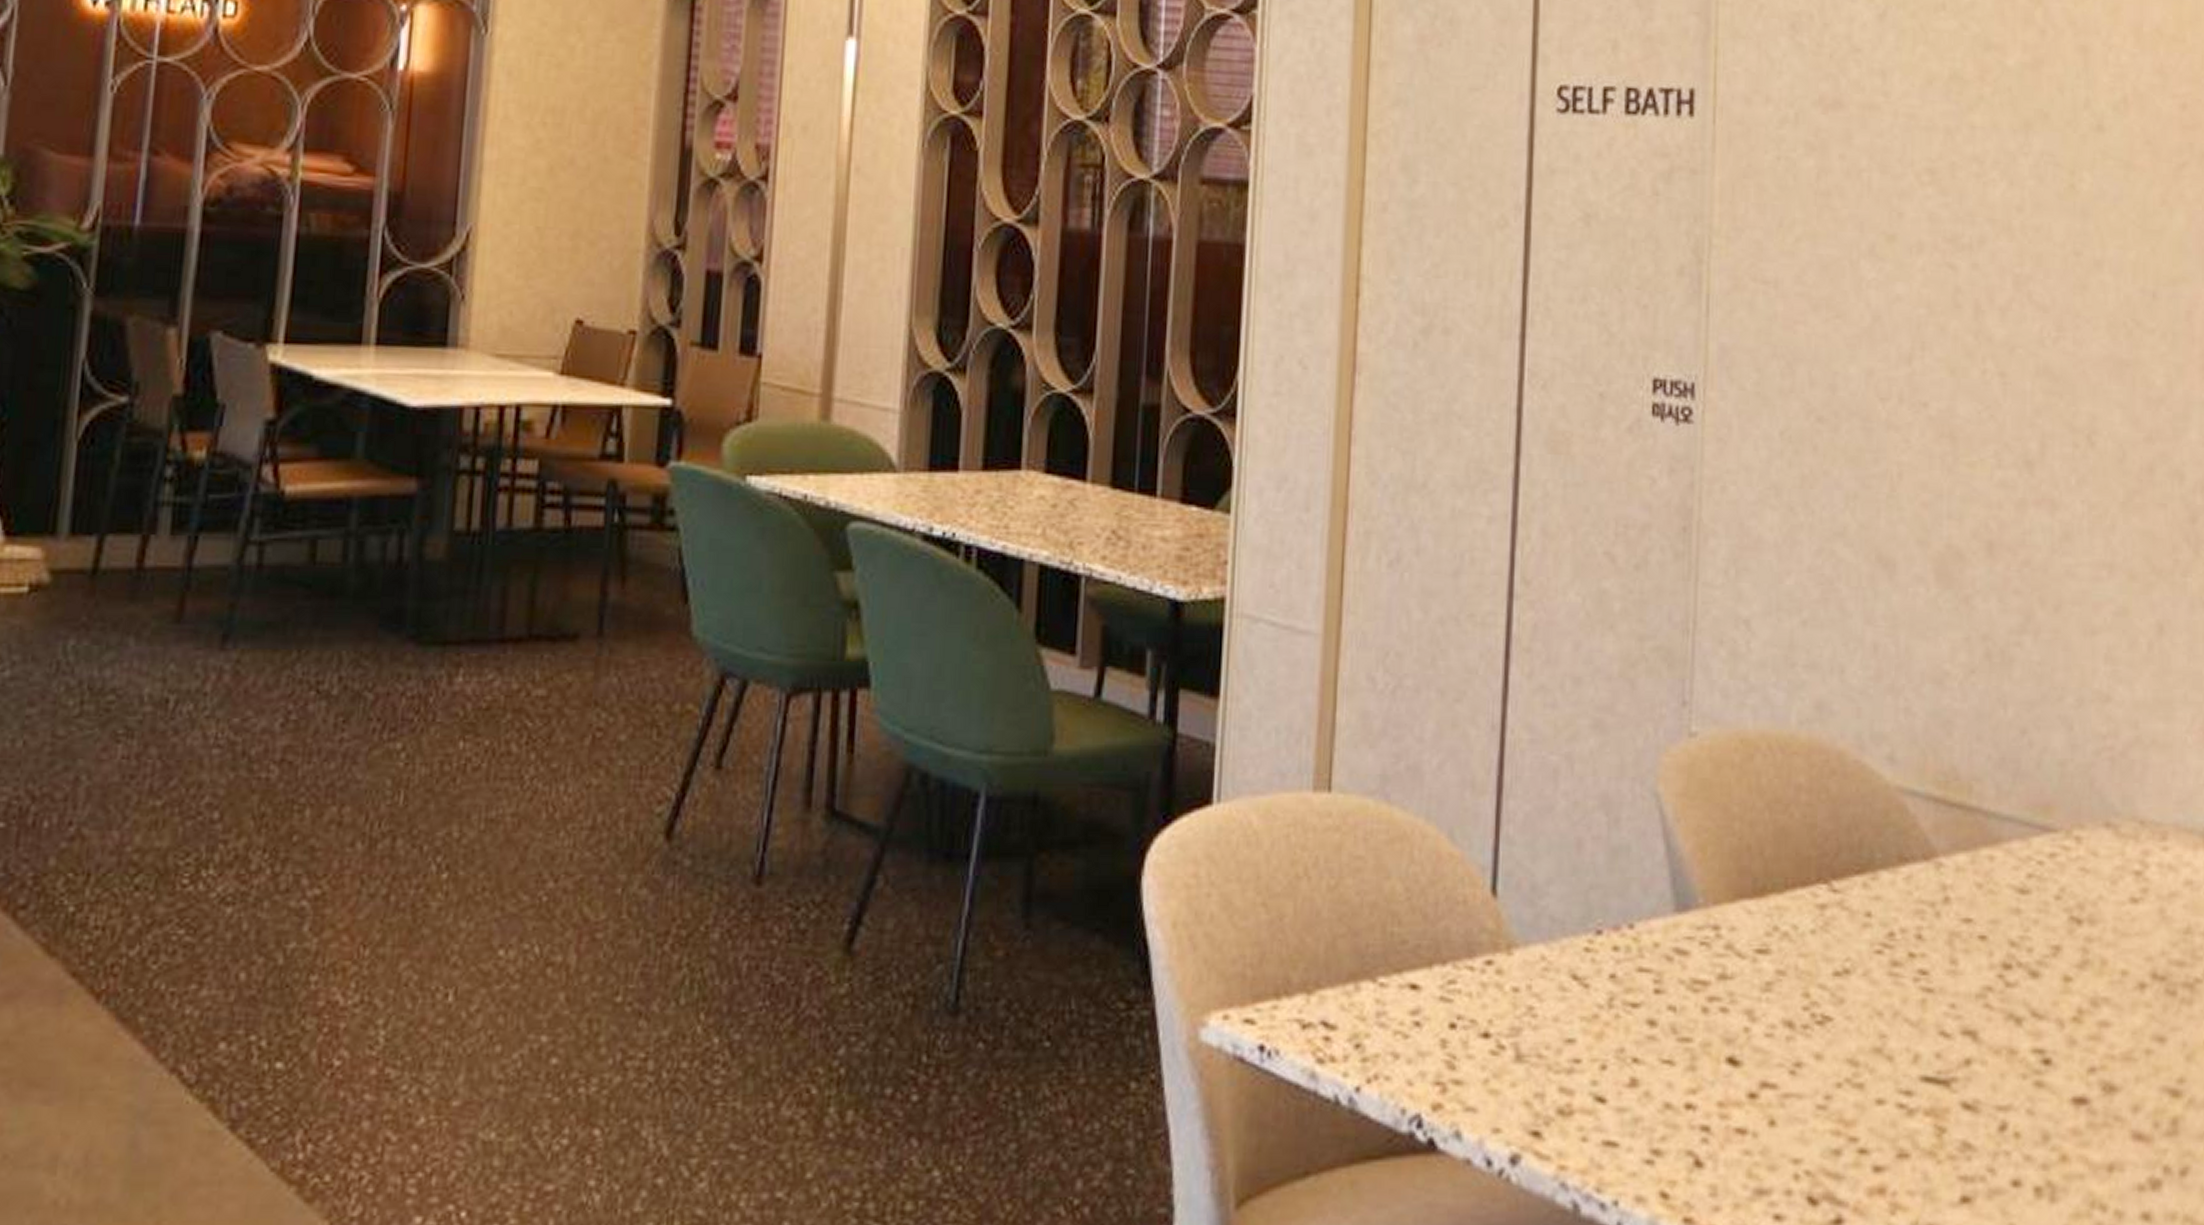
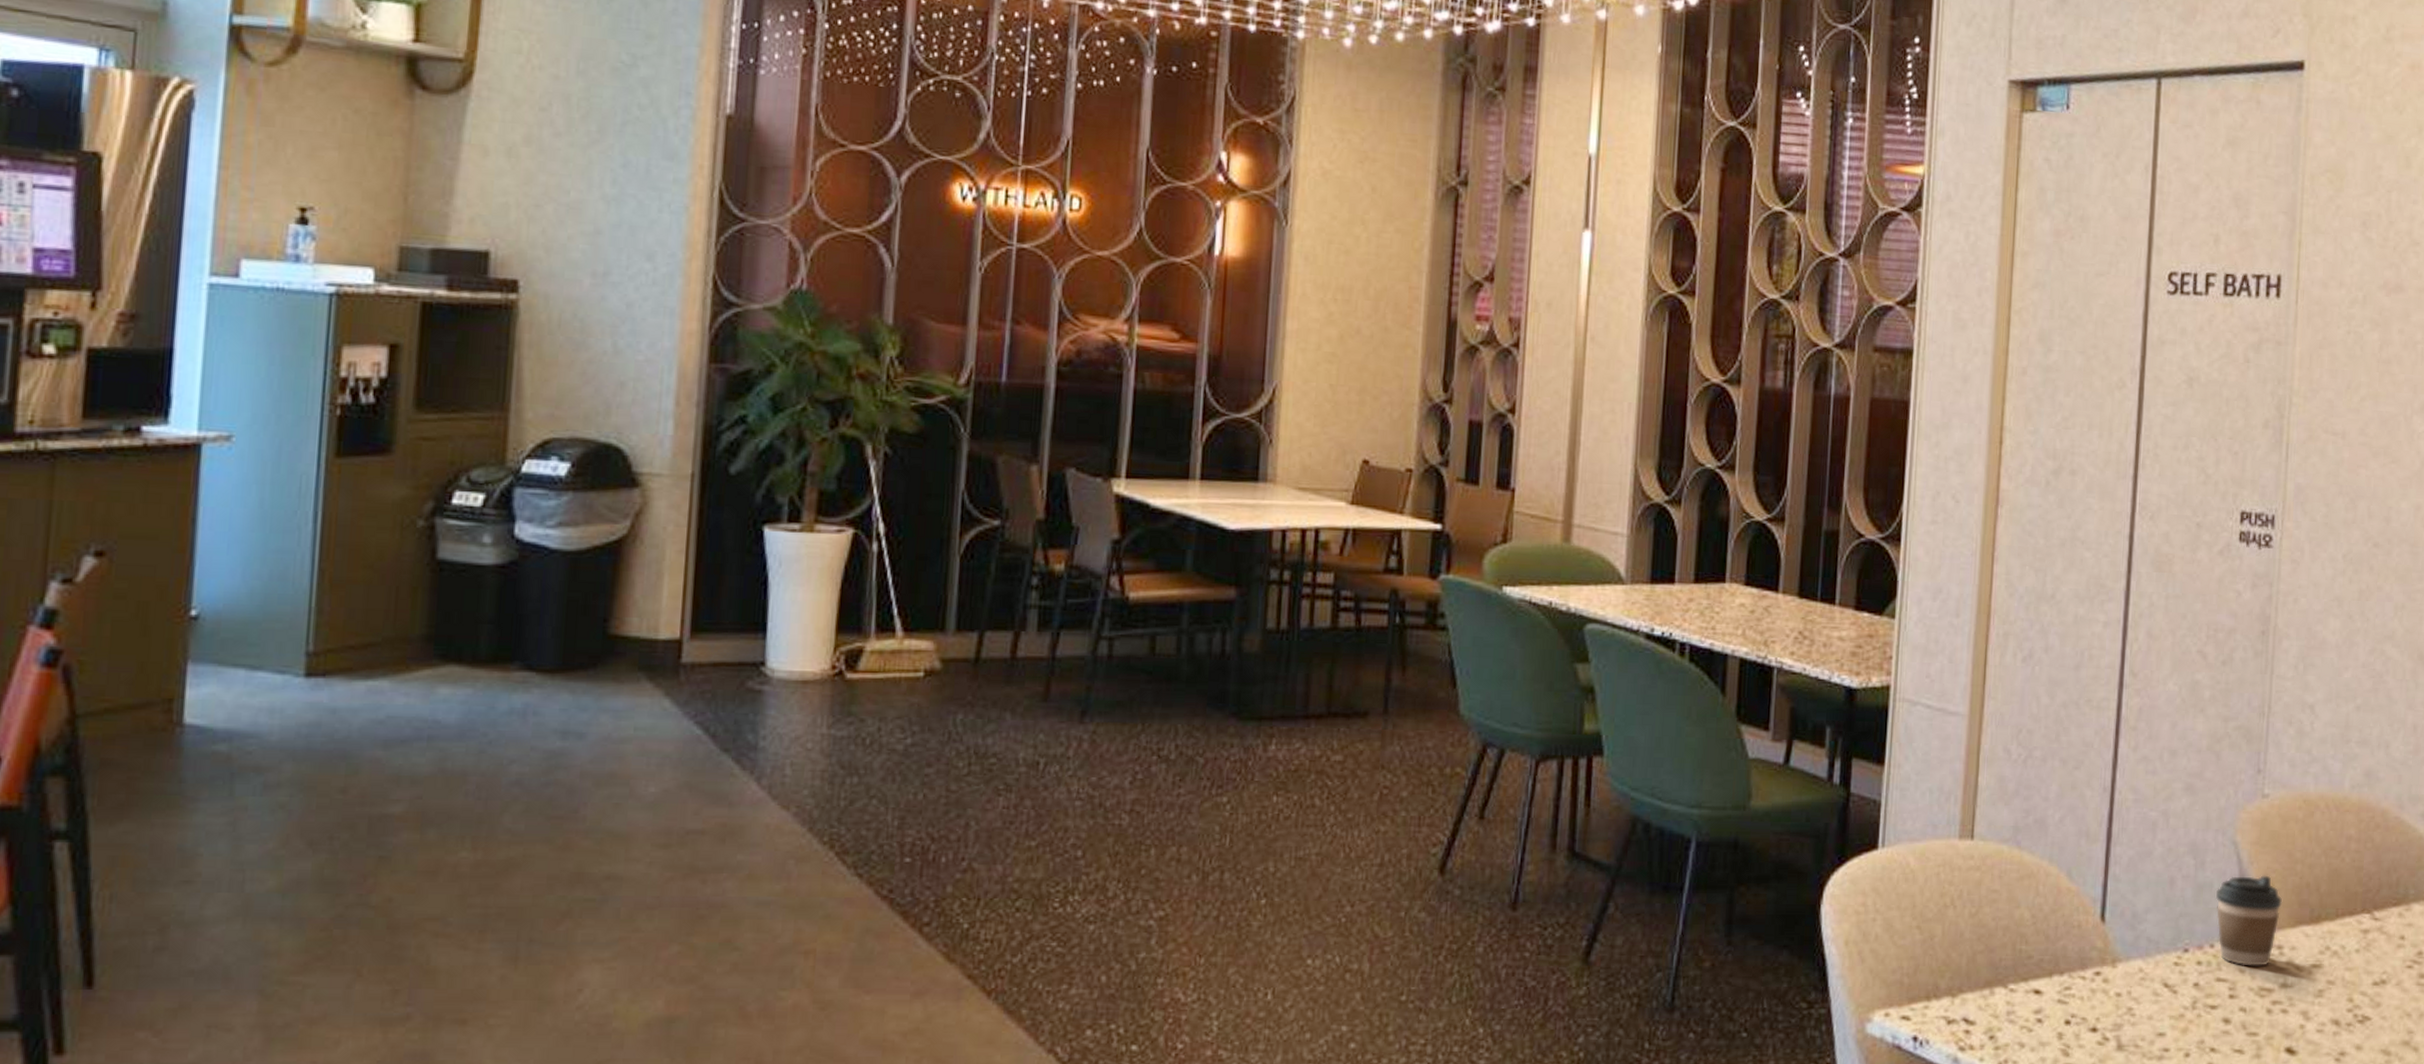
coffee cup: none [1634,835,1718,952] -> present [2215,875,2283,966]

